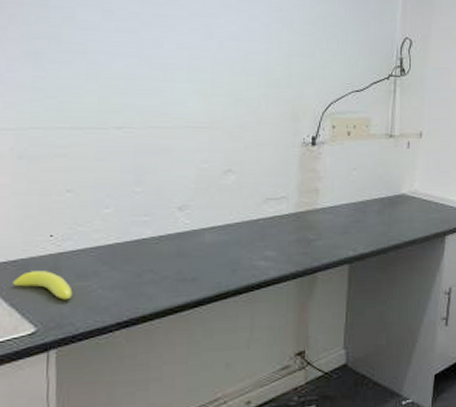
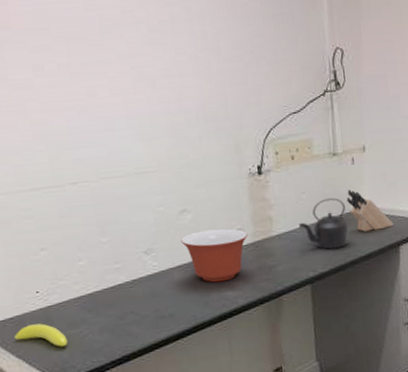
mixing bowl: none [220,194,292,250] -> present [181,228,249,283]
kettle: none [345,178,396,230] -> present [298,198,349,250]
knife block: none [397,172,442,217] -> present [346,189,394,232]

